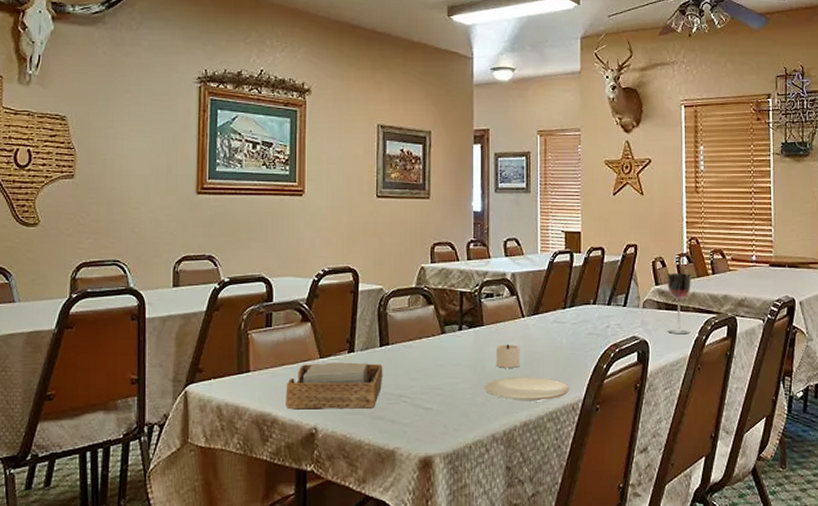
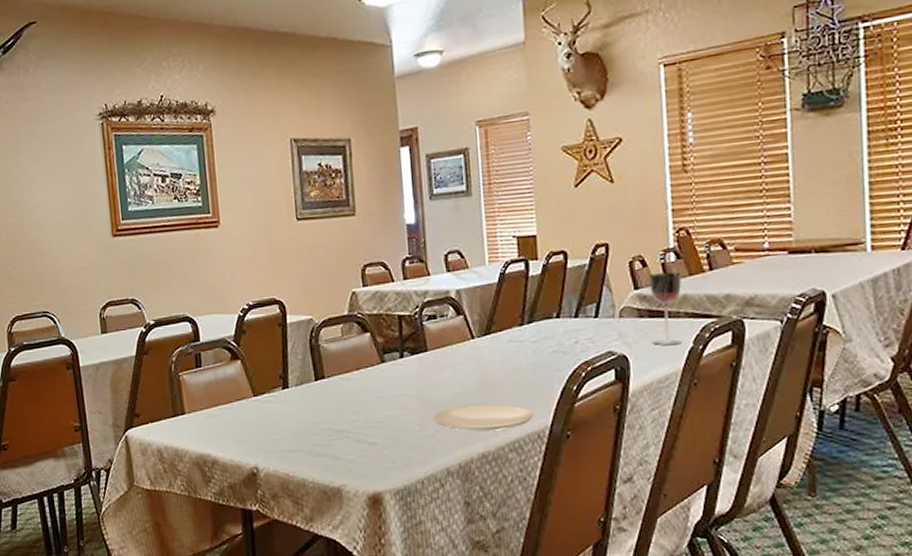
napkin holder: present [285,362,383,410] -> none [222,398,322,450]
candle: present [495,344,520,368] -> none [443,369,473,396]

